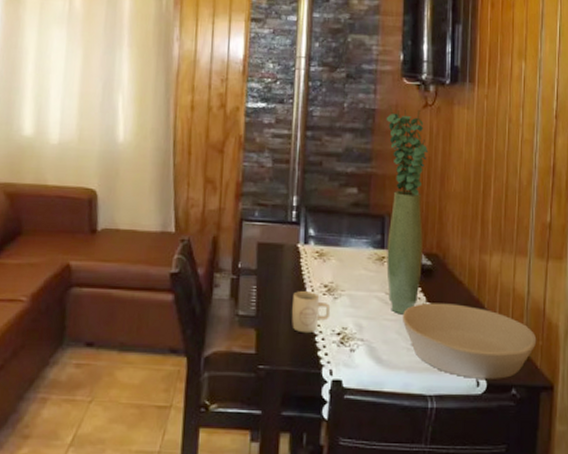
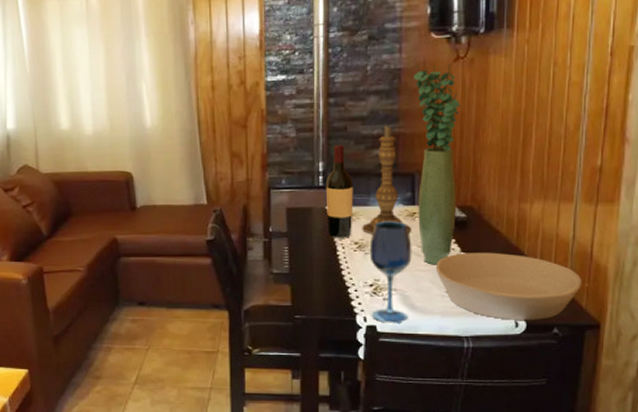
mug: present [291,291,331,334] -> none [323,249,362,286]
wine bottle: none [297,179,326,280] -> present [325,144,354,238]
candlestick: none [332,163,380,278] -> present [362,125,411,234]
wineglass: none [338,264,380,378] -> present [369,221,412,323]

